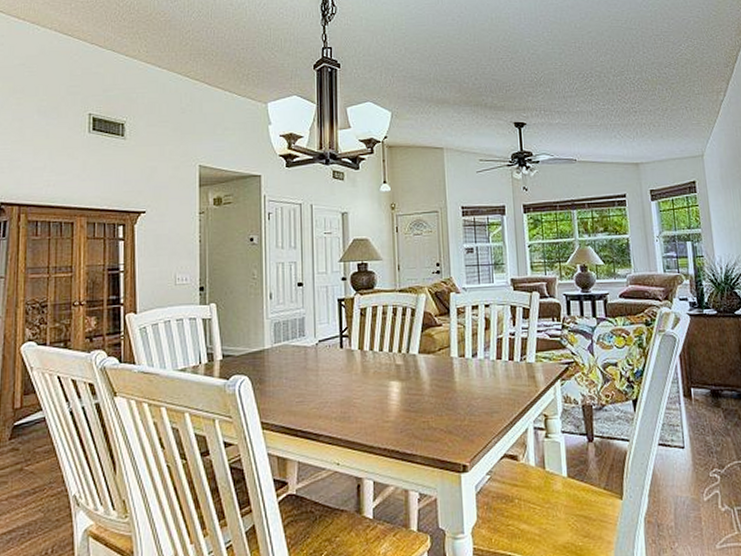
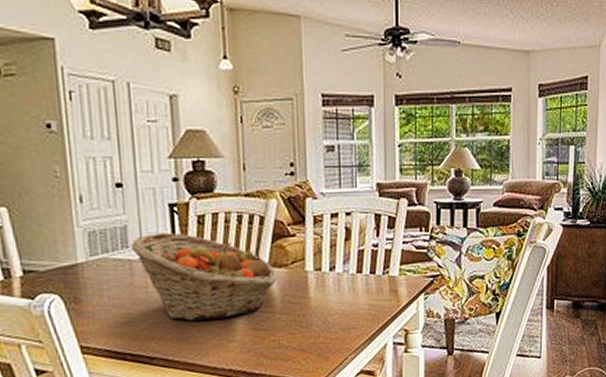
fruit basket: none [307,323,426,401] -> present [131,233,277,321]

